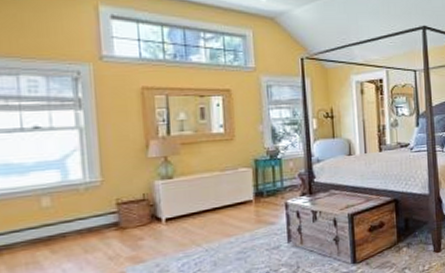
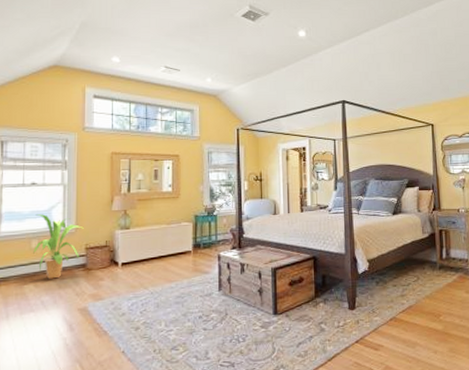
house plant: none [43,165,112,243] -> present [33,214,84,279]

